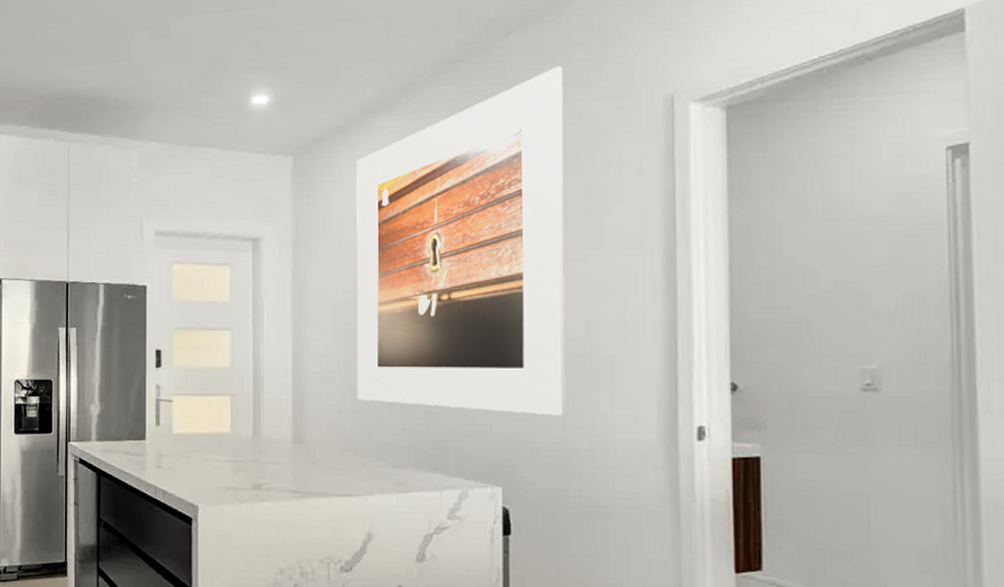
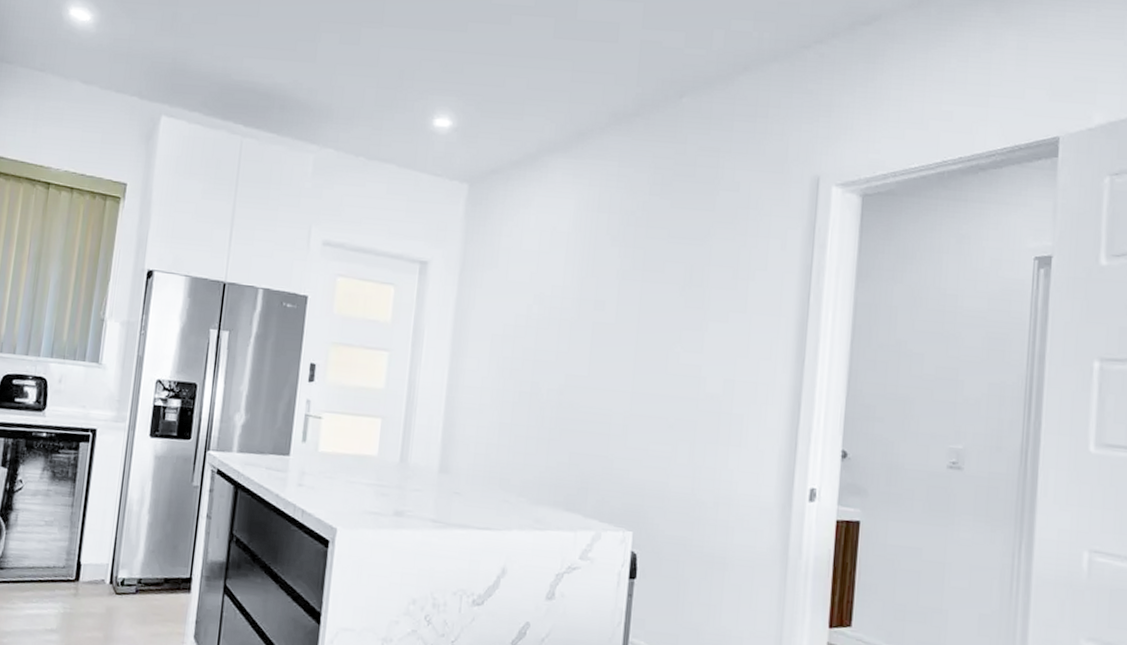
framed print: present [356,66,566,416] -> none [505,134,727,468]

